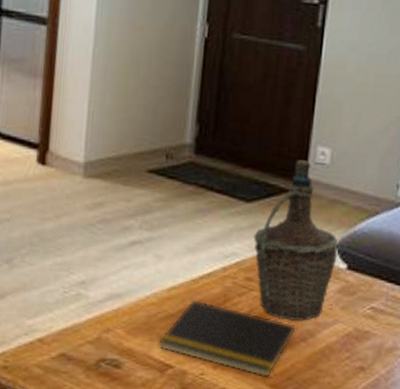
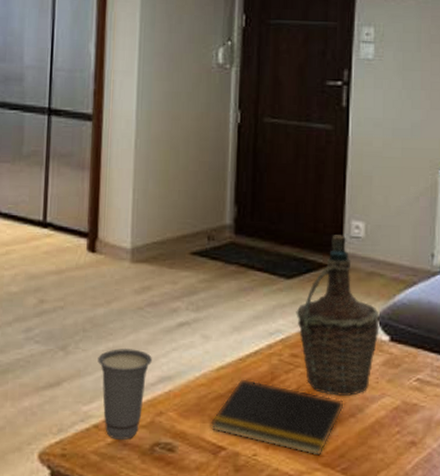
cup: none [44,264,101,354] -> present [98,349,152,440]

